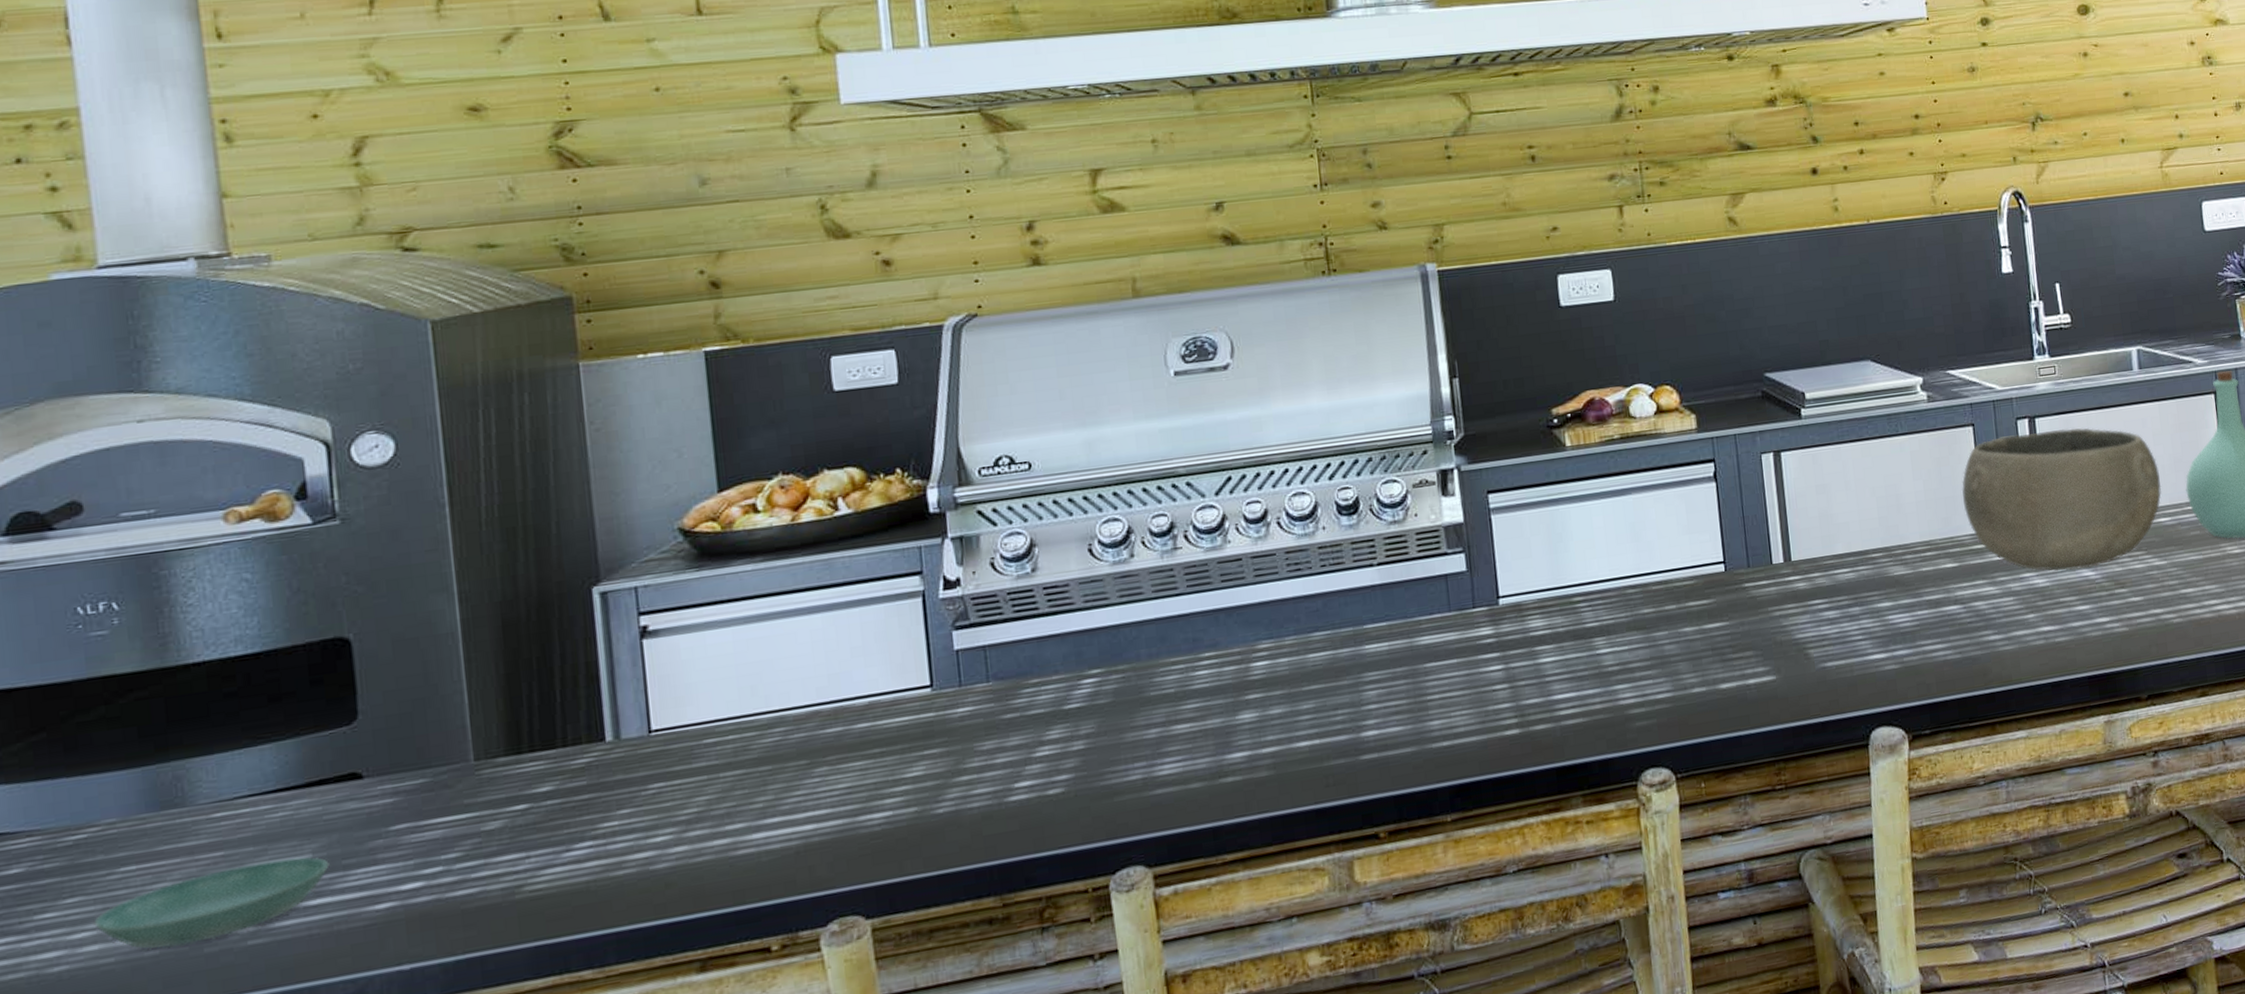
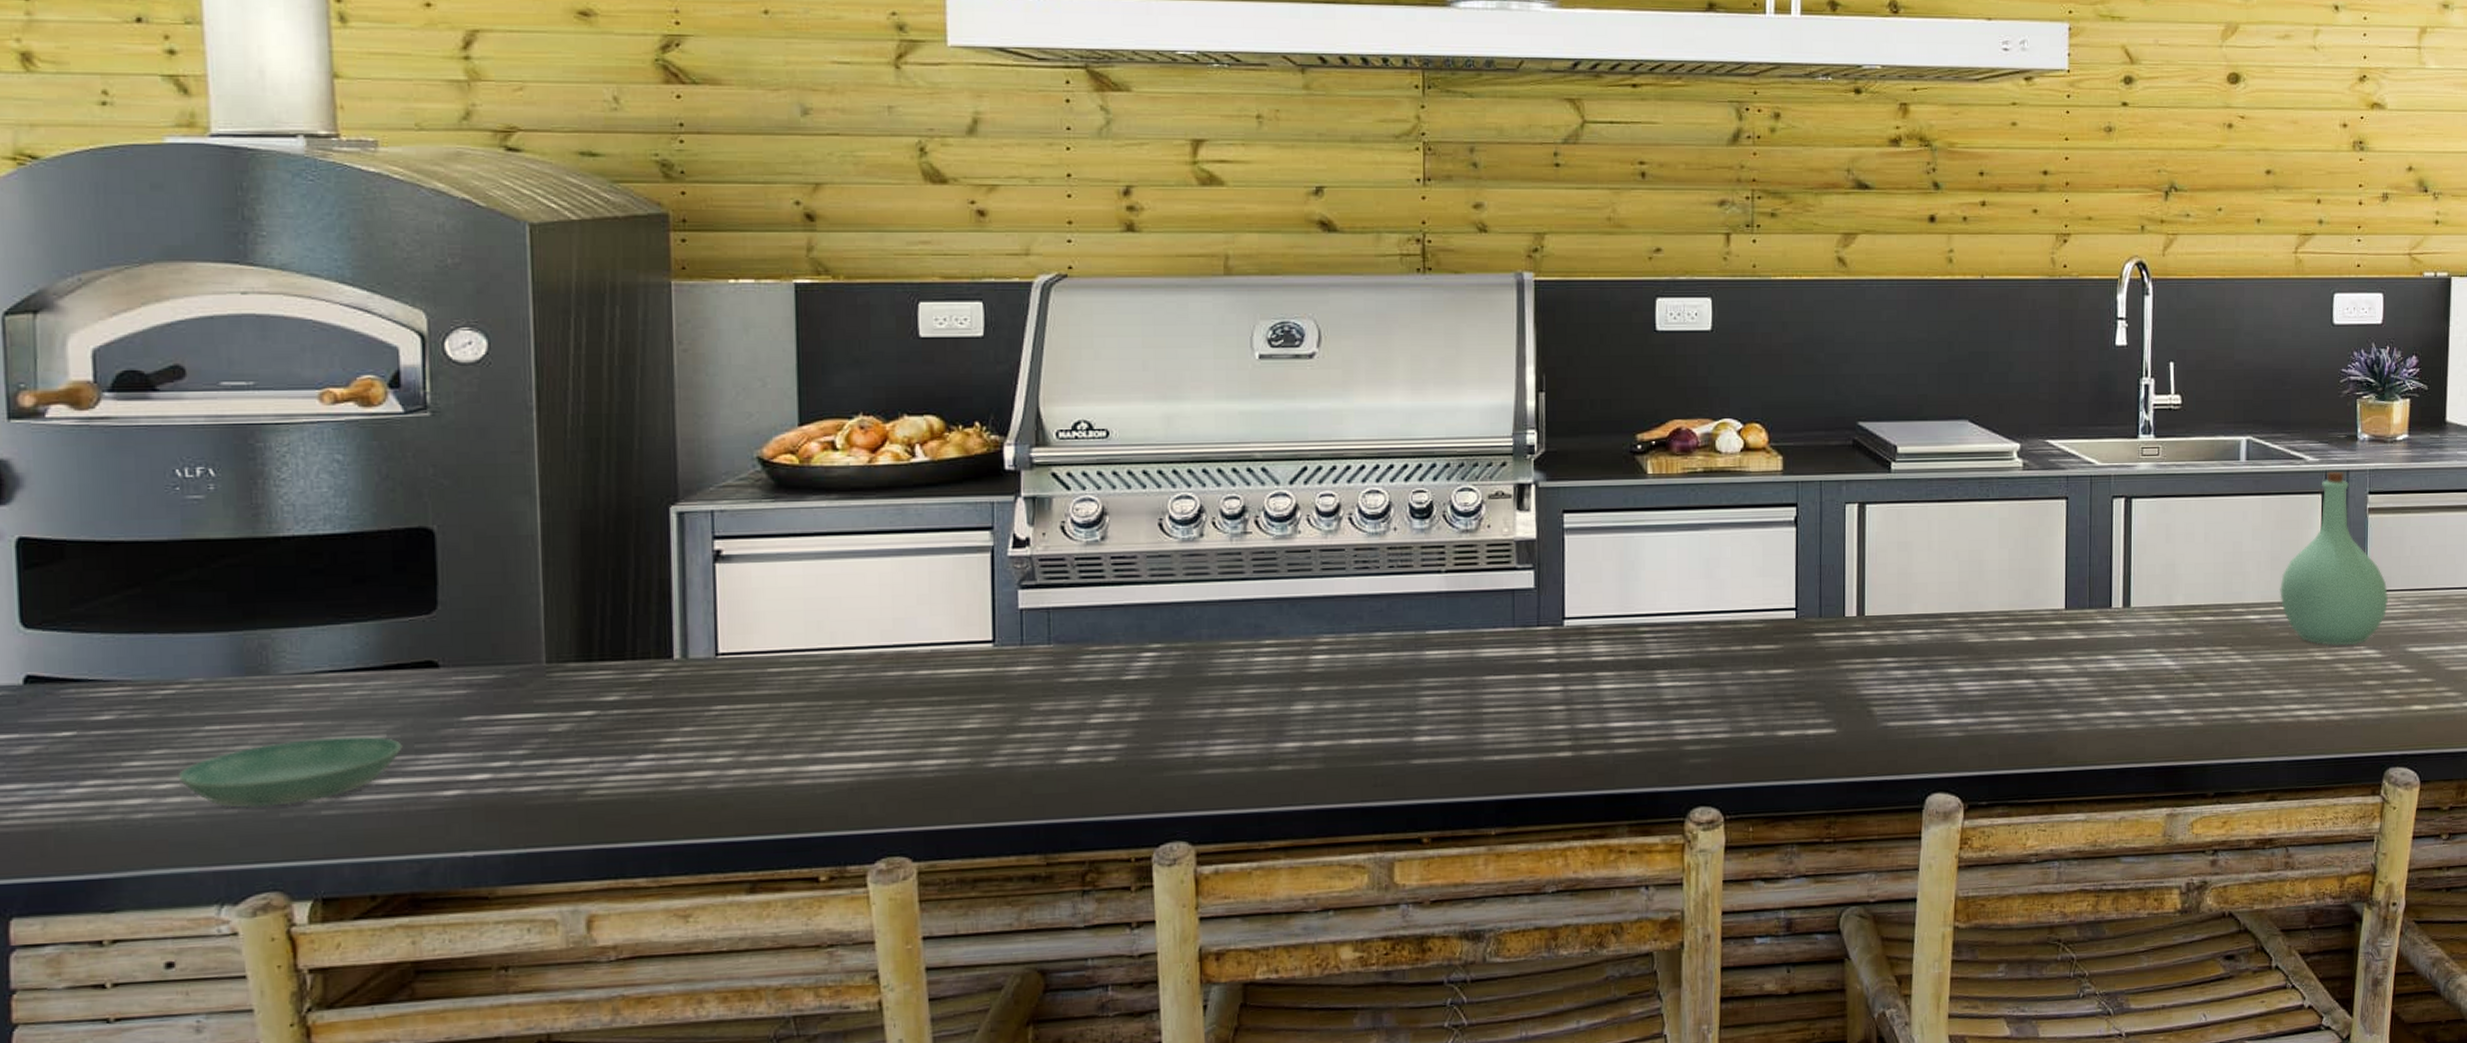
bowl: present [1961,427,2162,571] -> none [2047,513,2255,658]

